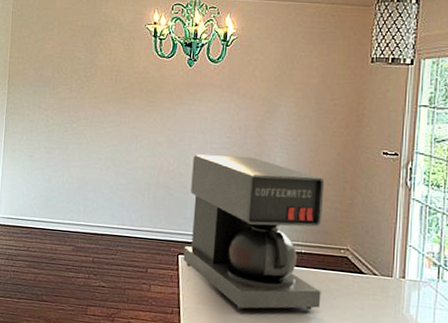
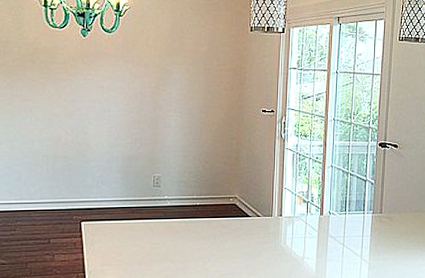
coffee maker: present [183,154,325,311] -> none [86,122,214,265]

